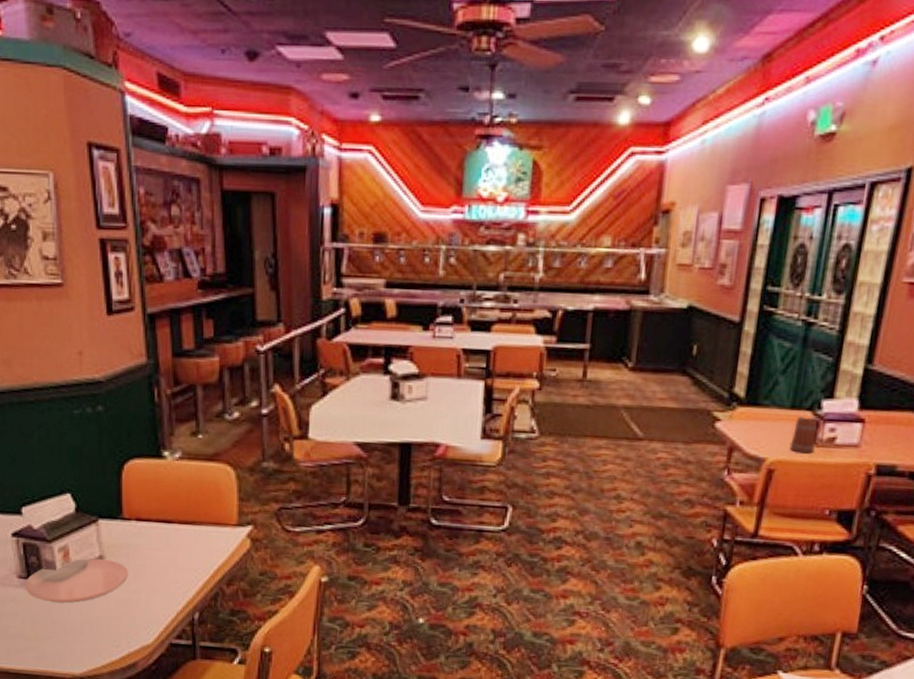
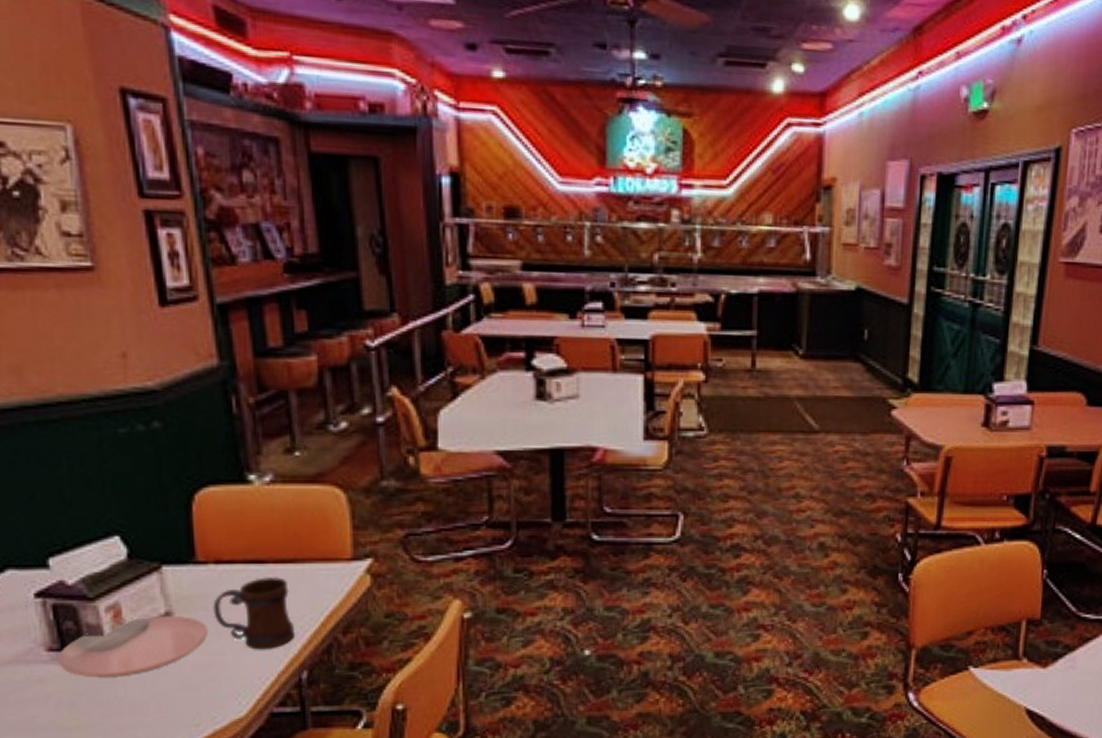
beer mug: none [133,534,192,593] -> present [213,577,296,650]
beer mug: present [789,416,818,454] -> none [965,400,990,439]

